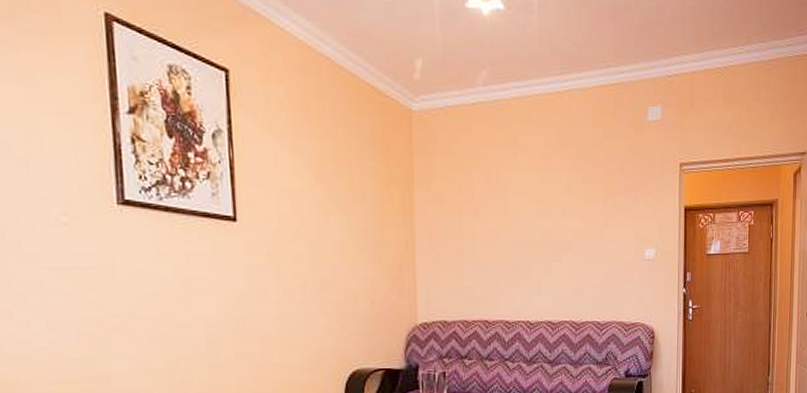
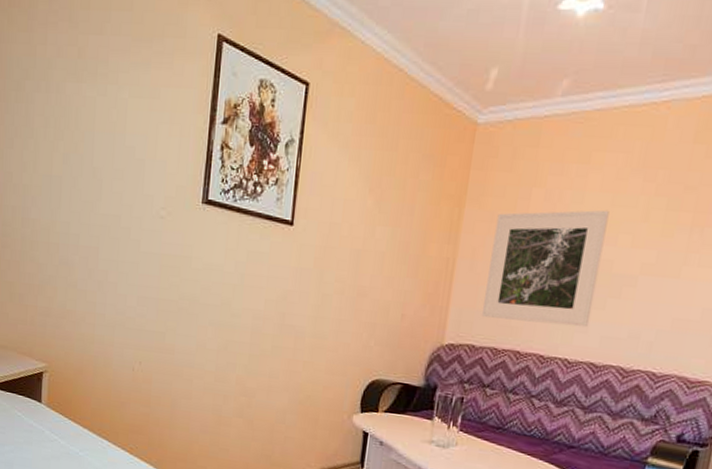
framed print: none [446,185,541,292] -> present [481,210,609,328]

